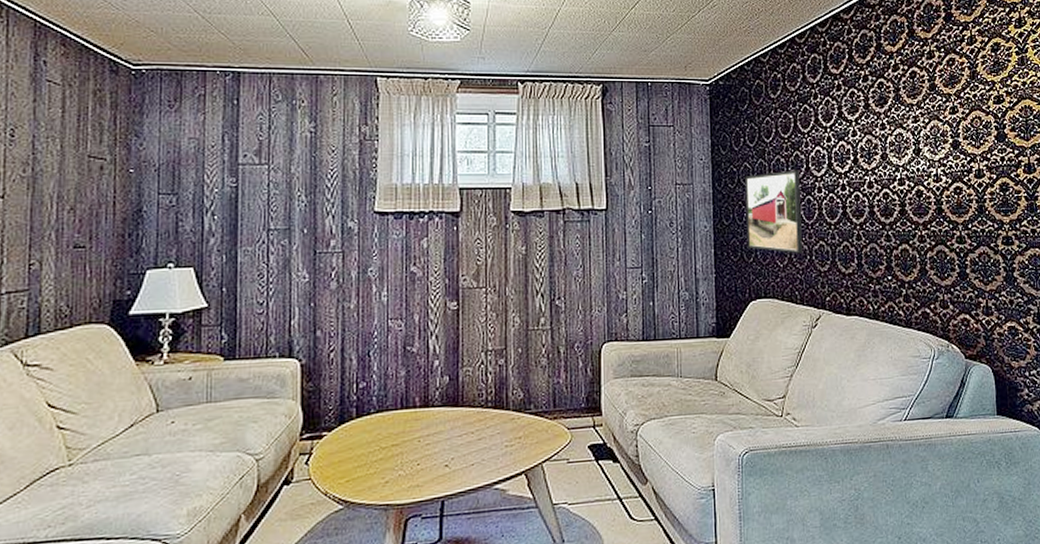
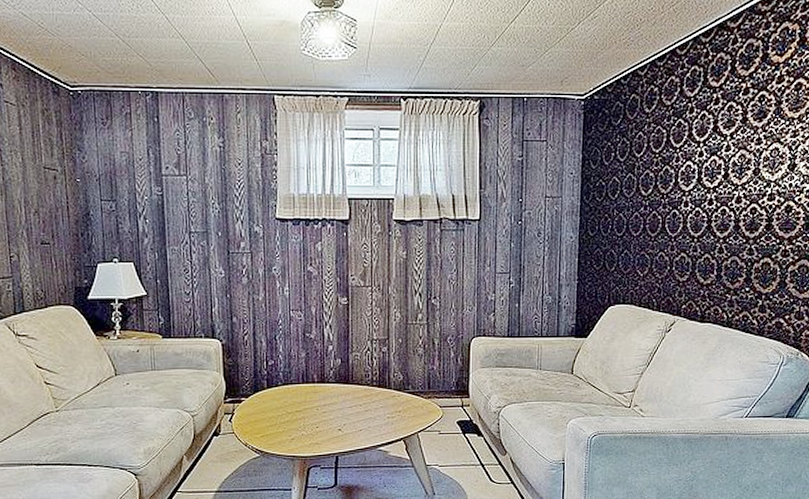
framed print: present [745,170,802,254] -> none [610,184,668,265]

